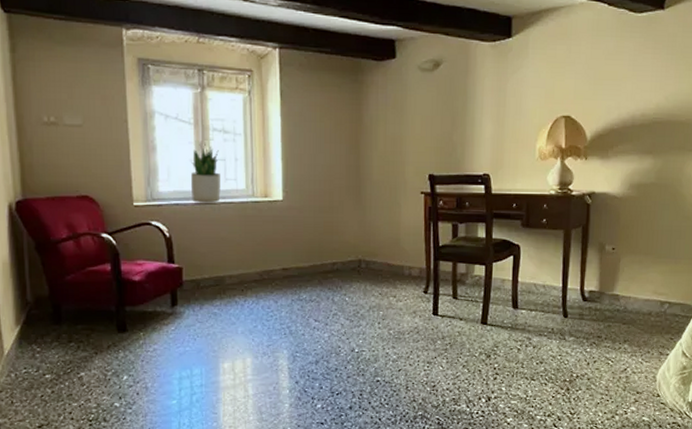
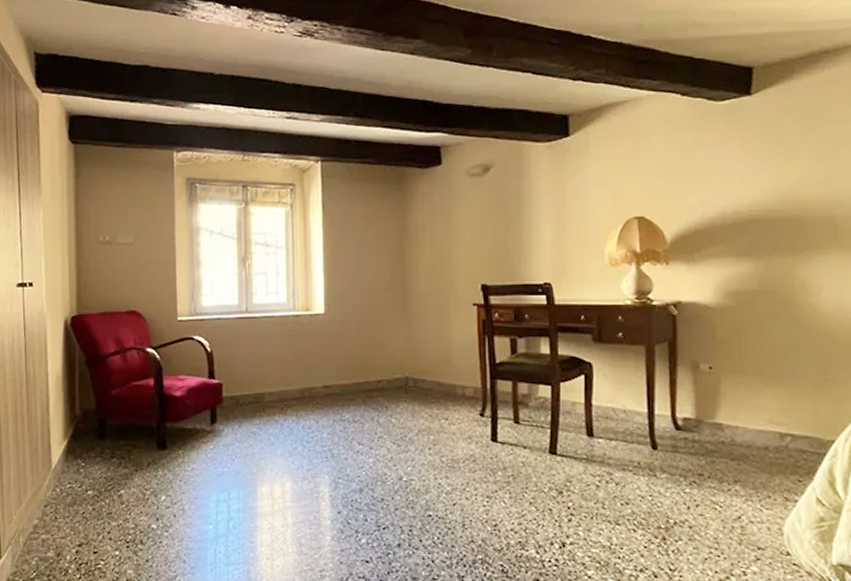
planter: present [191,146,221,203] -> none [233,260,262,317]

